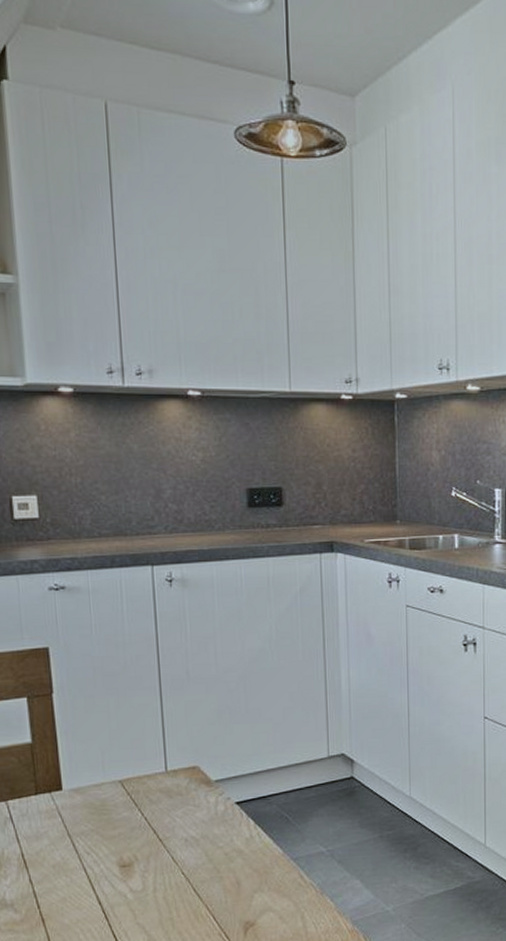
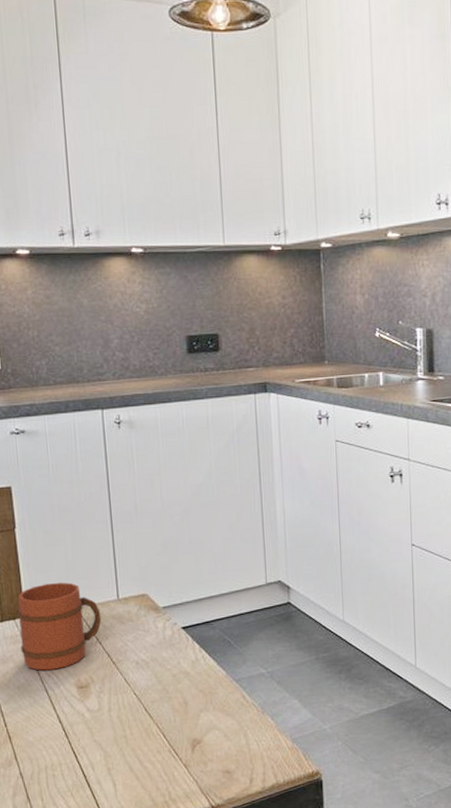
mug: none [53,752,148,848] -> present [17,582,102,671]

